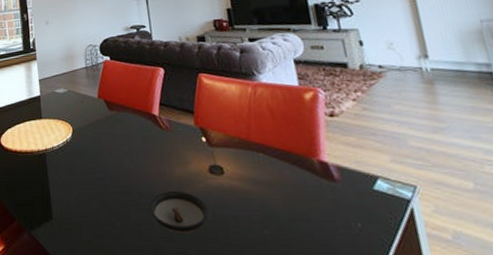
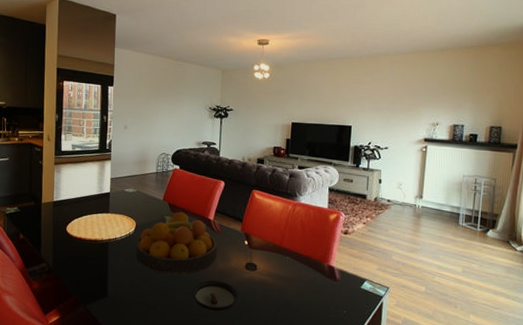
fruit bowl: none [75,109,172,186] -> present [135,212,217,274]

